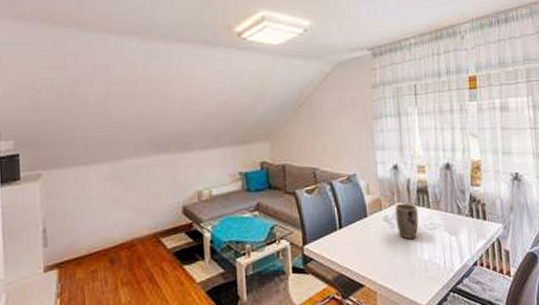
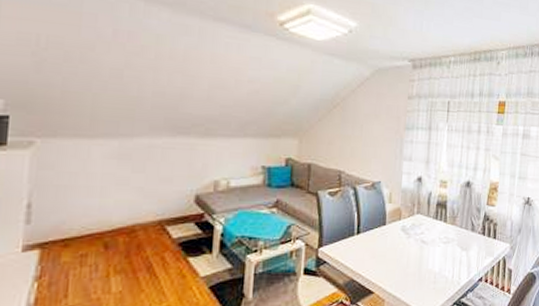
plant pot: present [395,203,419,240] -> none [412,215,435,251]

